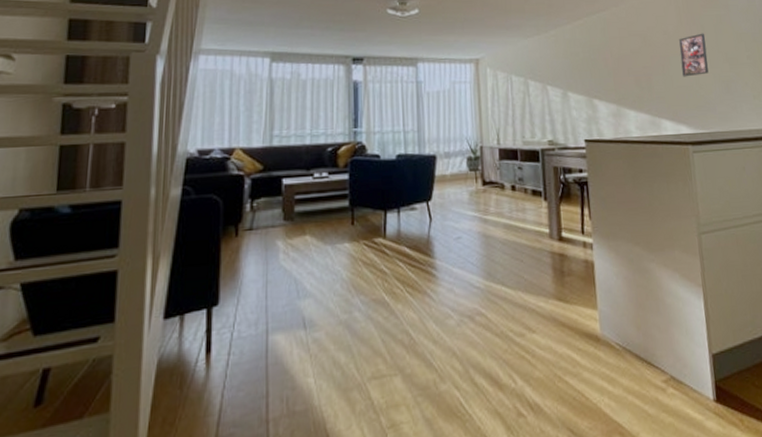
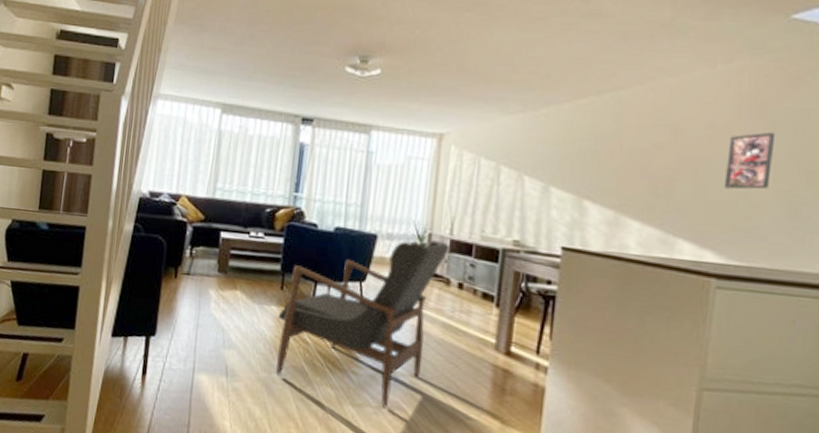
armchair: none [352,151,500,318] -> present [276,240,451,408]

